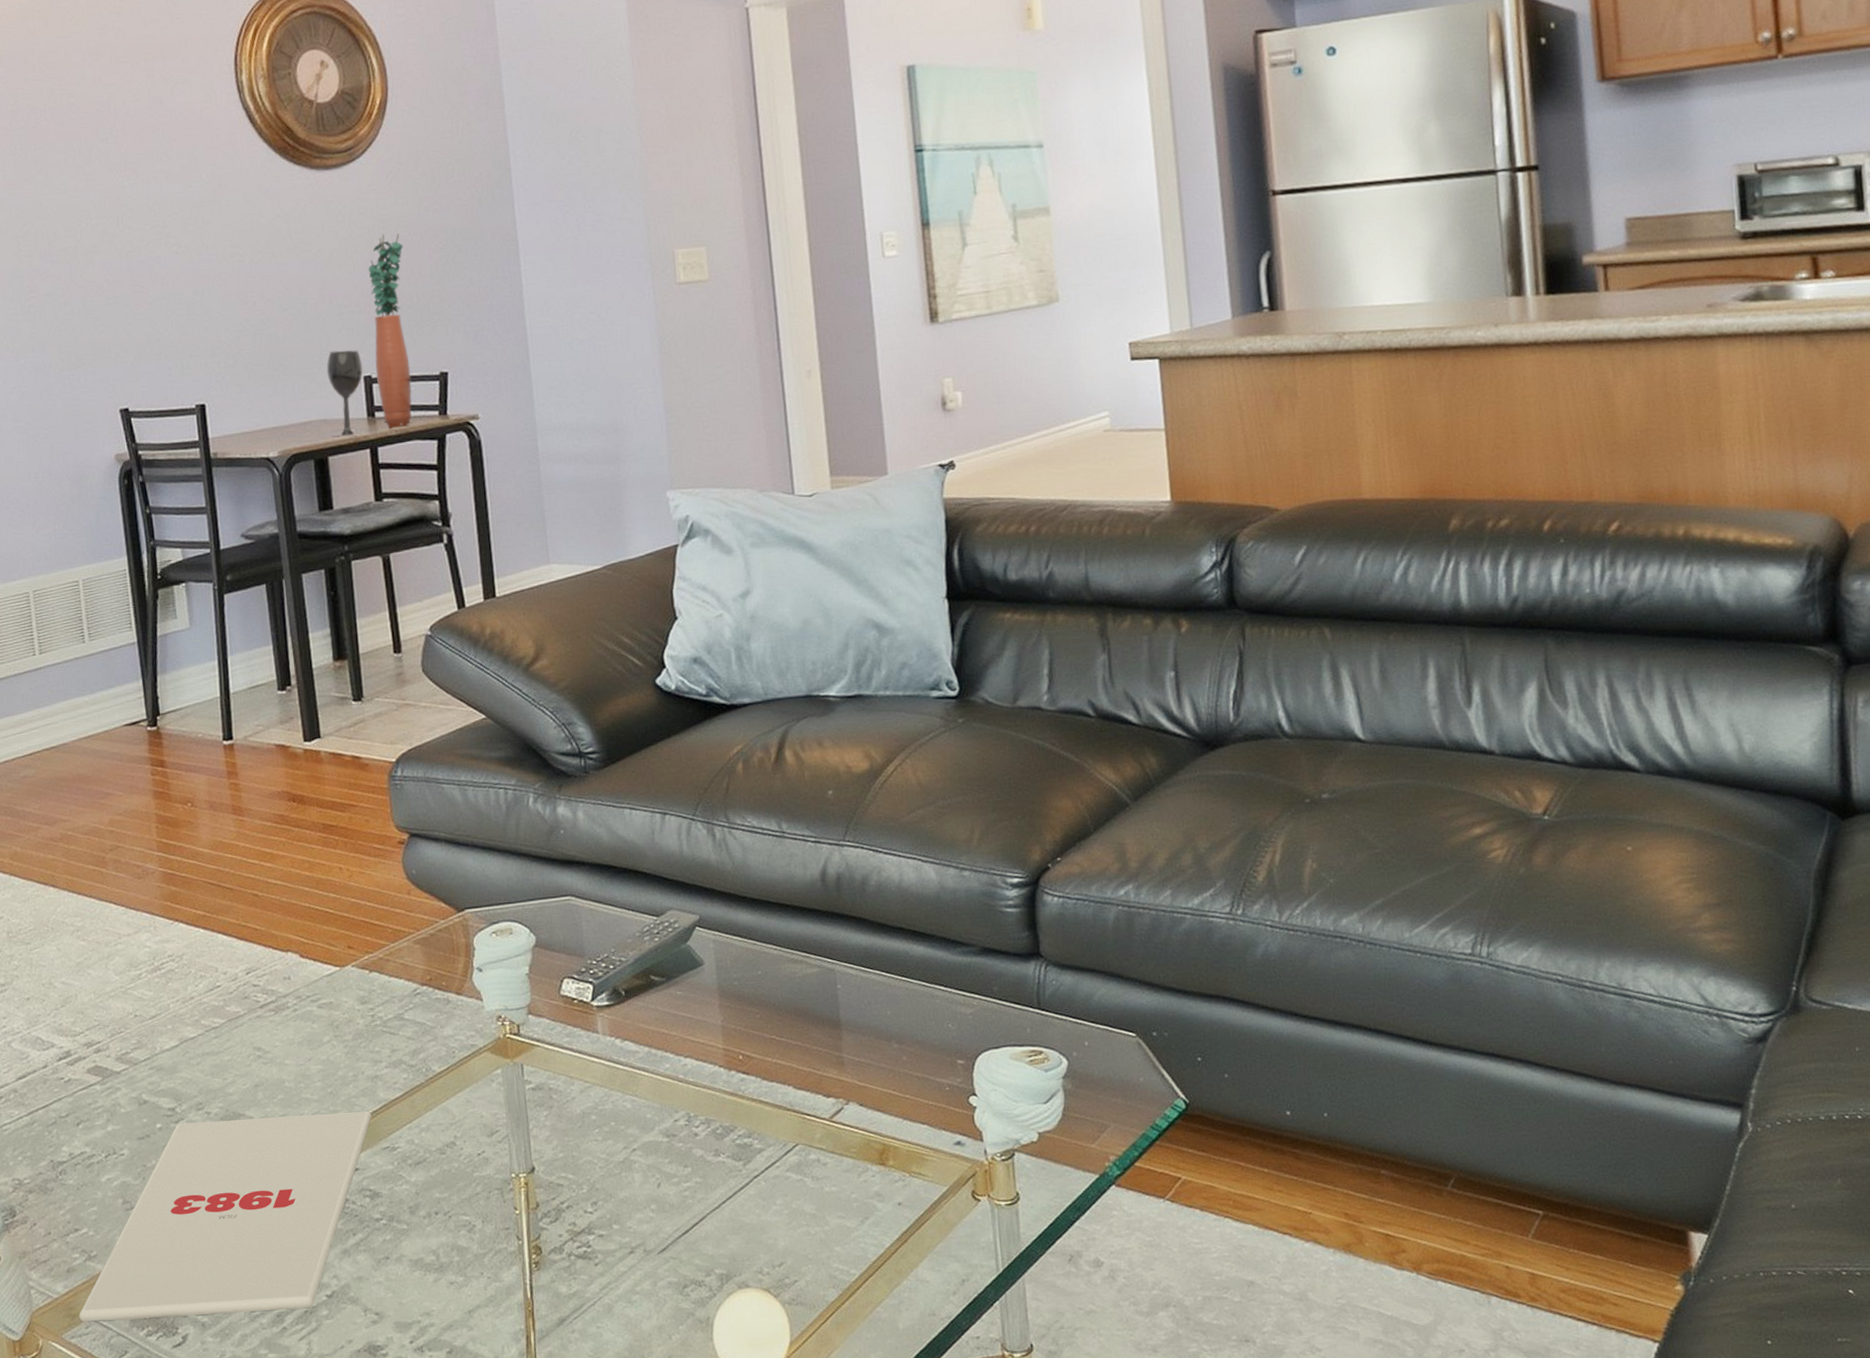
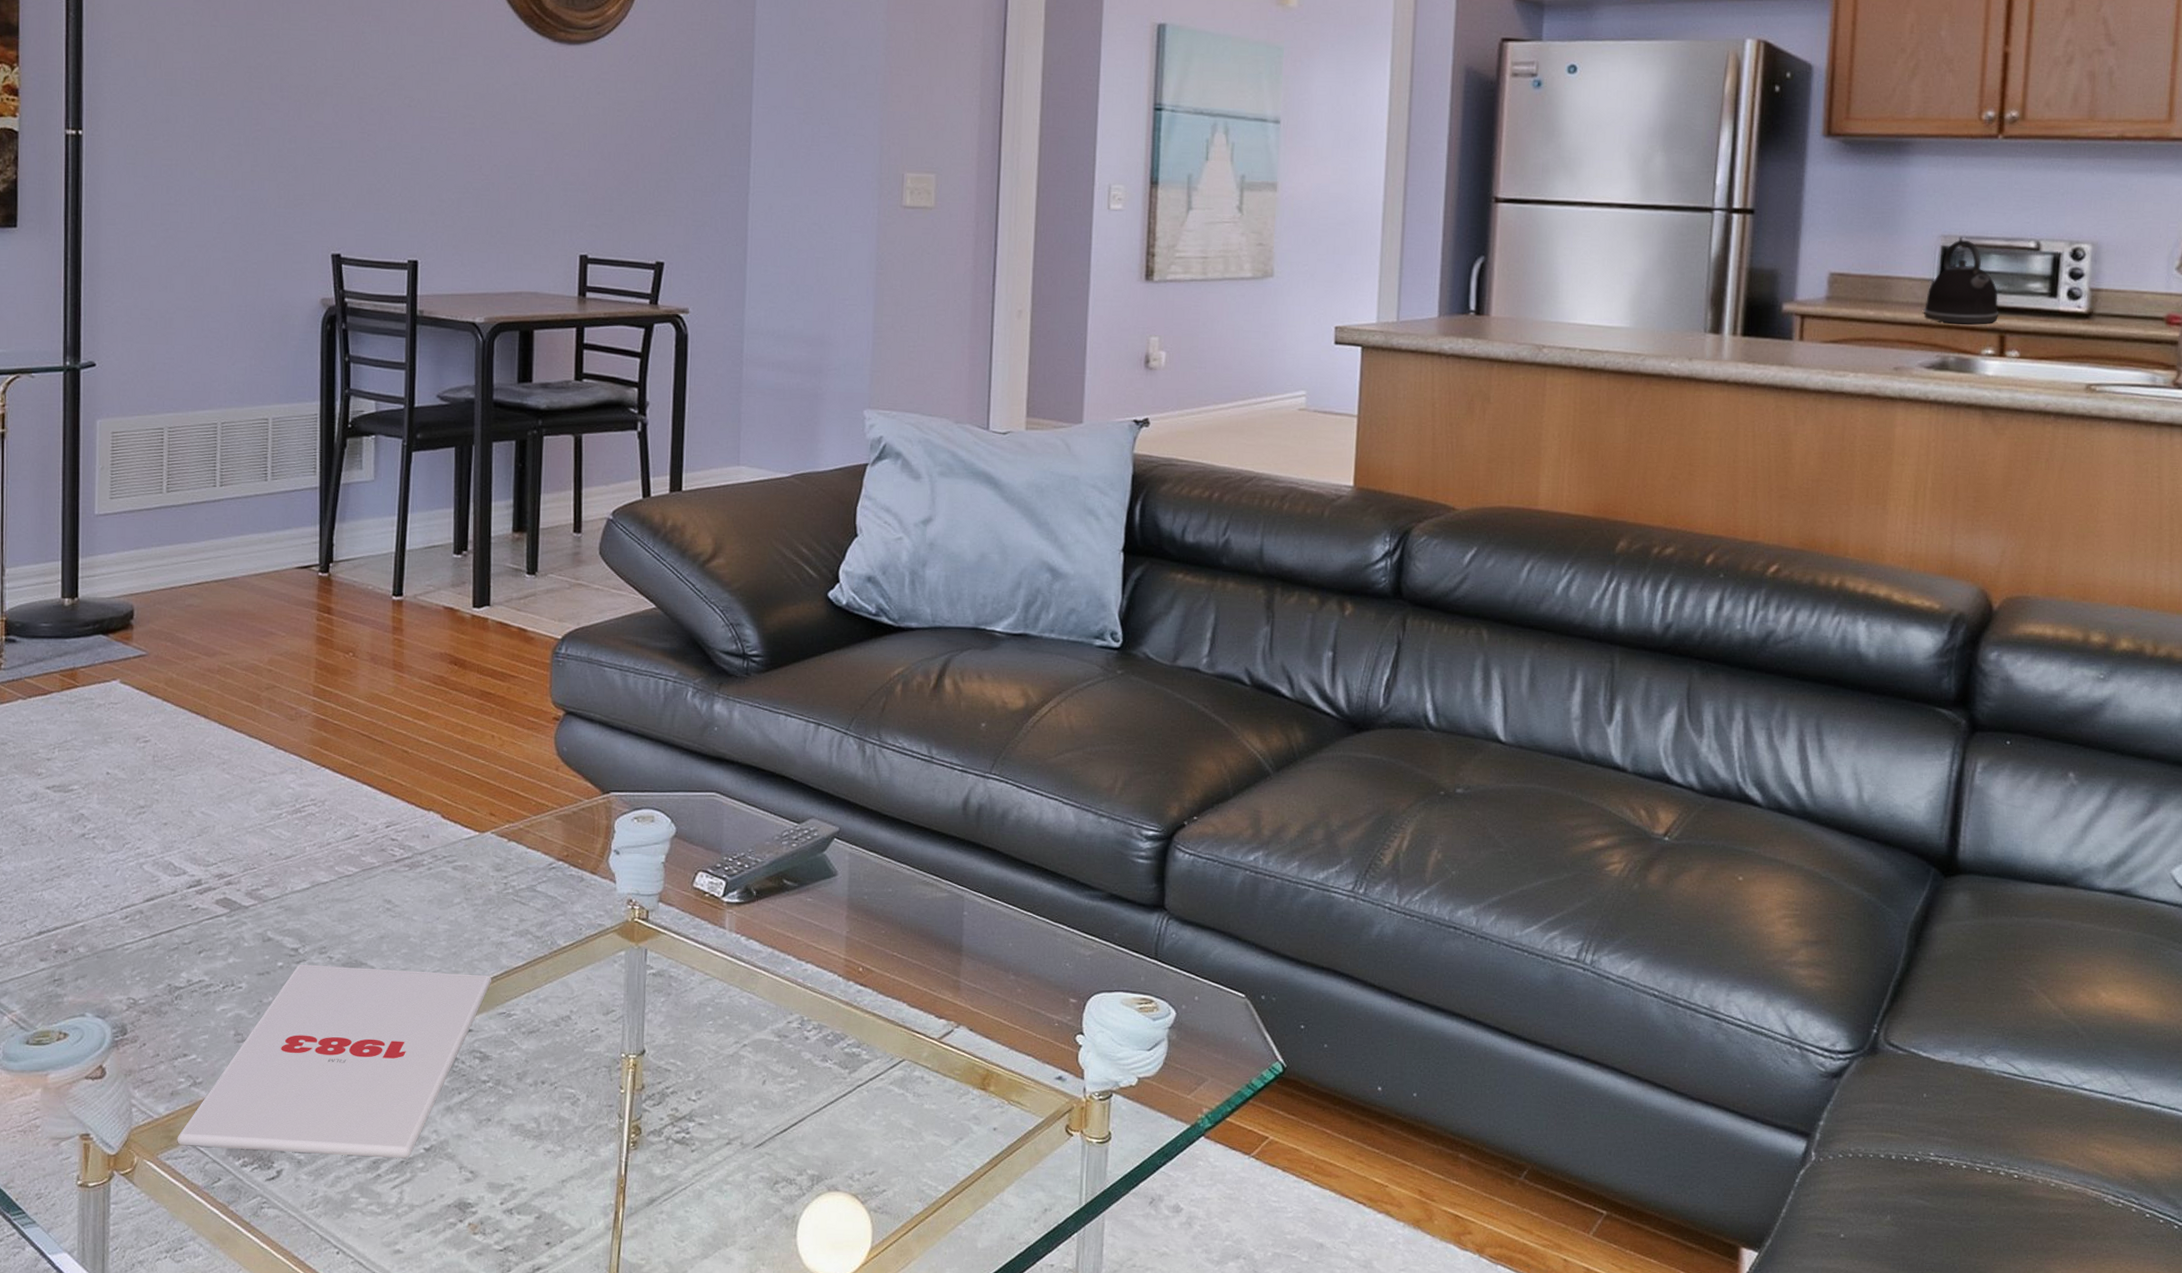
wine glass: present [326,350,363,438] -> none [539,226,580,314]
vase: present [368,234,412,431] -> none [592,116,636,313]
kettle: none [1728,165,1808,253] -> present [1923,239,1999,325]

